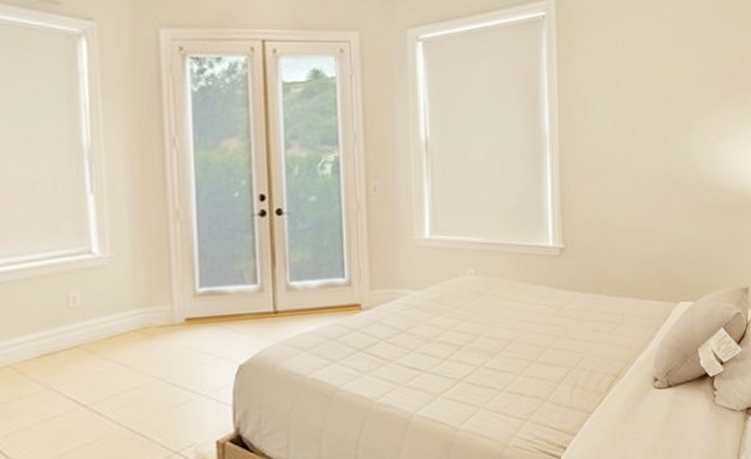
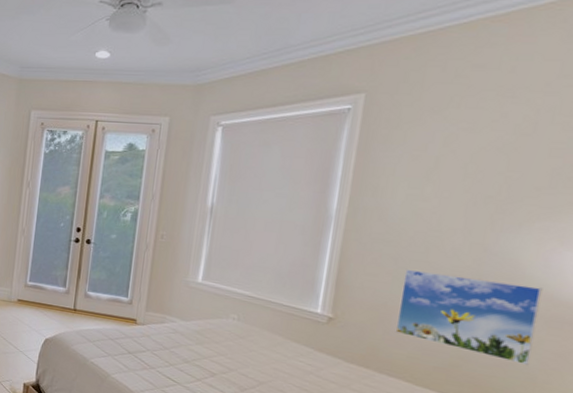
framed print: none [615,180,714,255] -> present [395,268,543,365]

